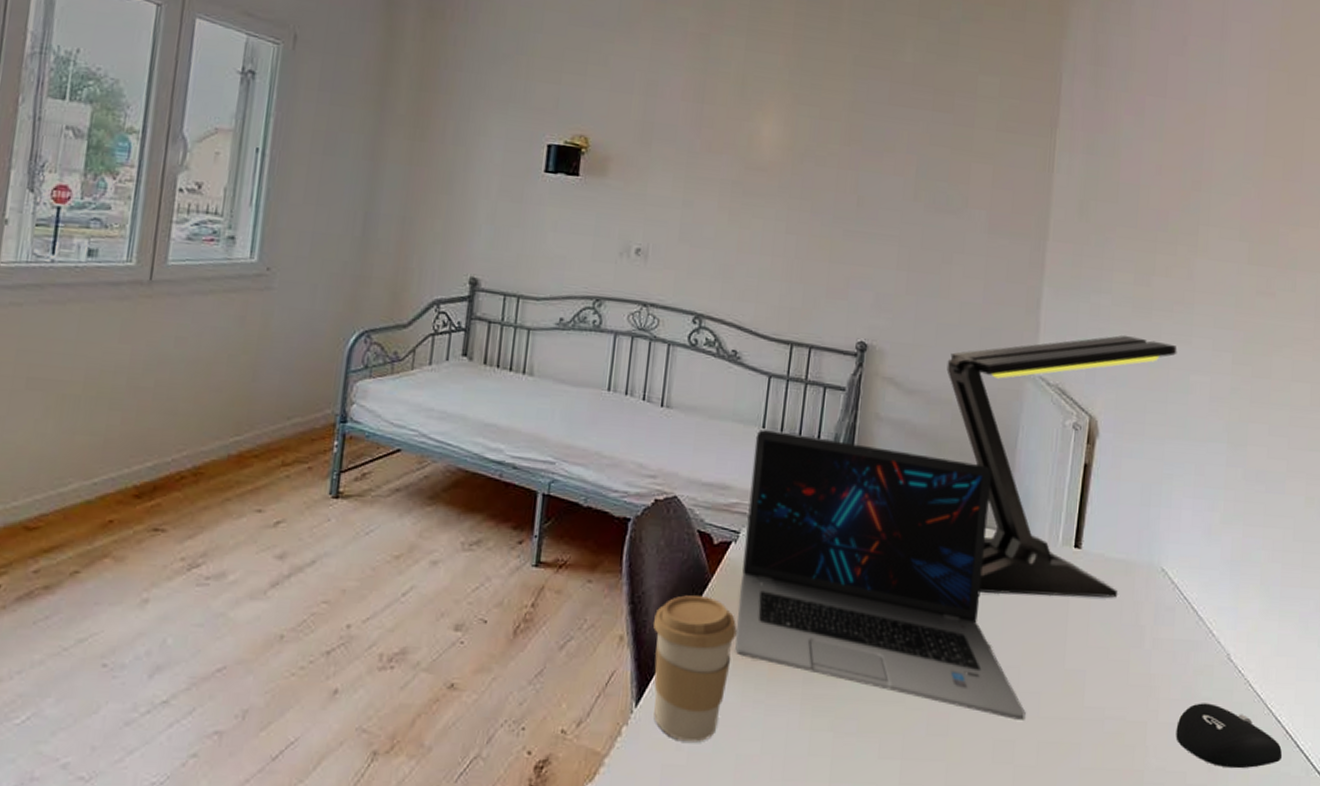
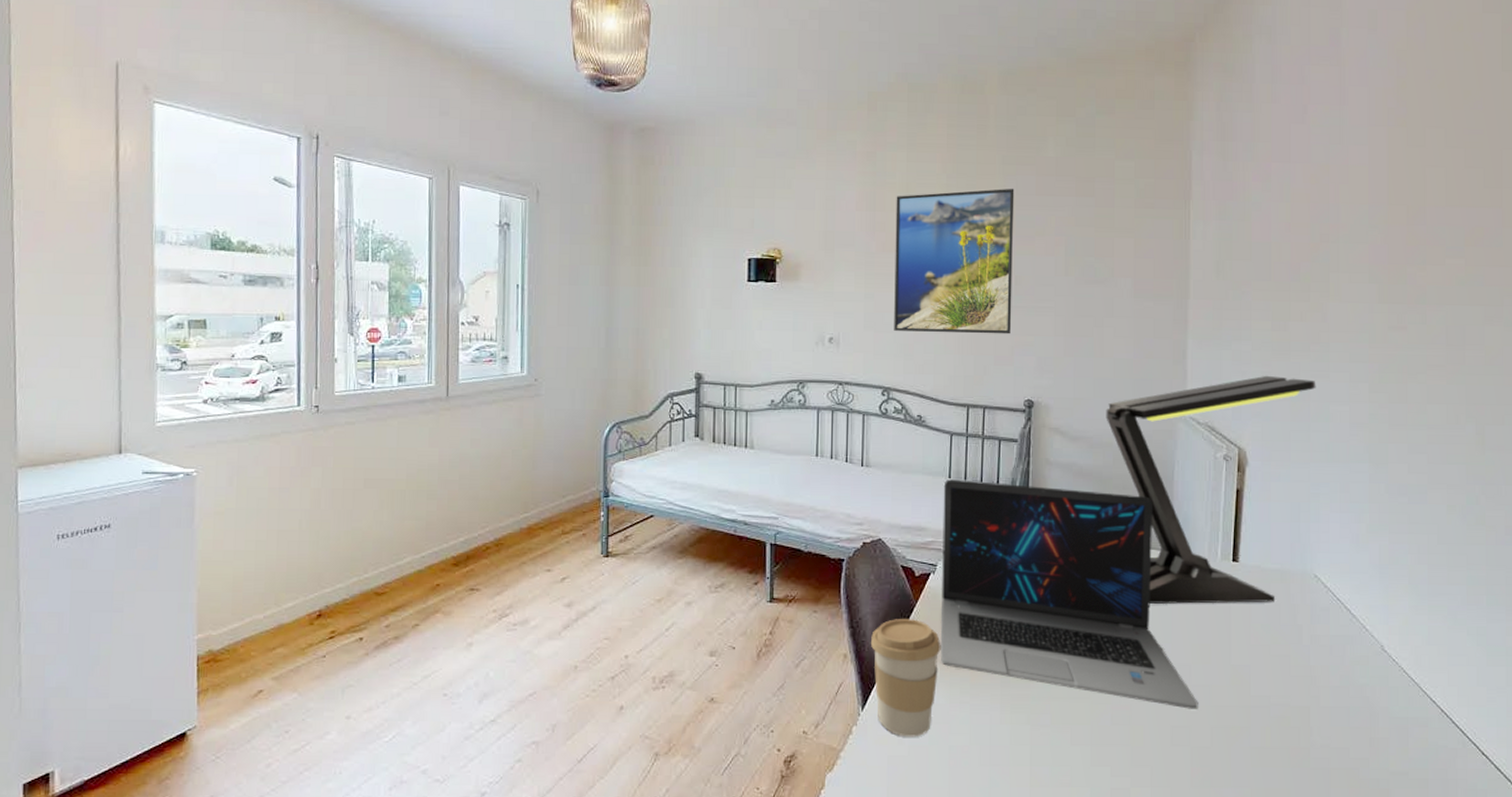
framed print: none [713,88,865,264] -> present [894,188,1015,334]
computer mouse: present [1176,703,1282,769] -> none [1337,688,1438,744]

